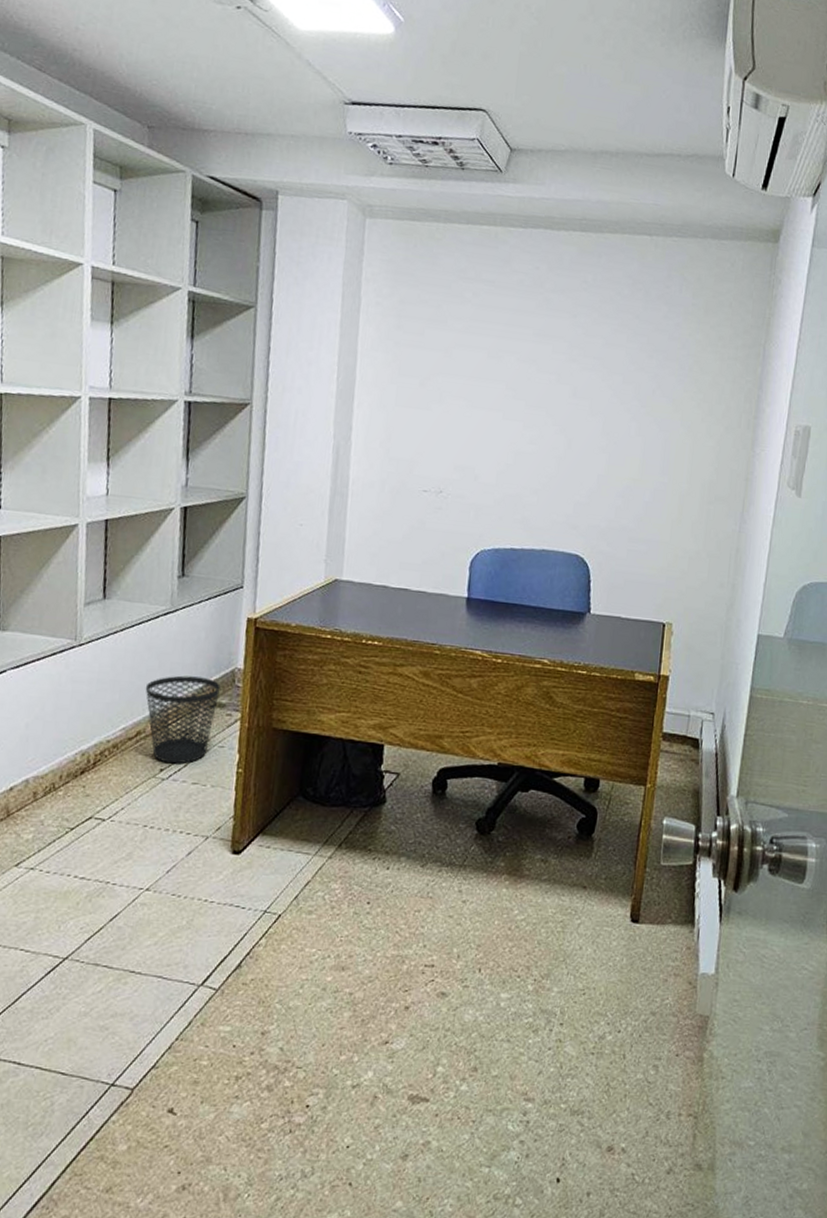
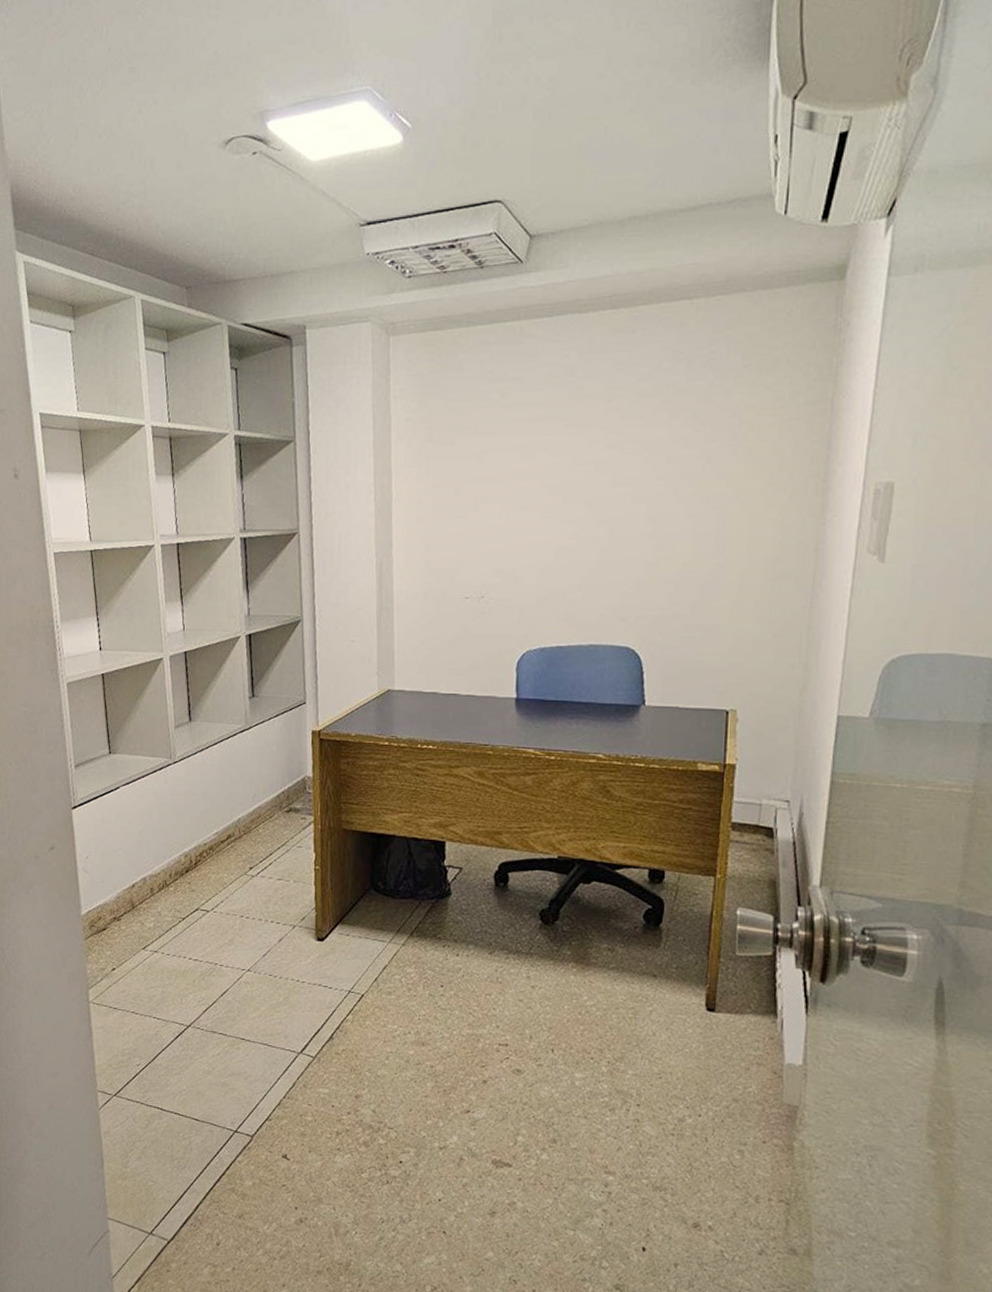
wastebasket: present [145,675,221,764] -> none [231,785,294,863]

